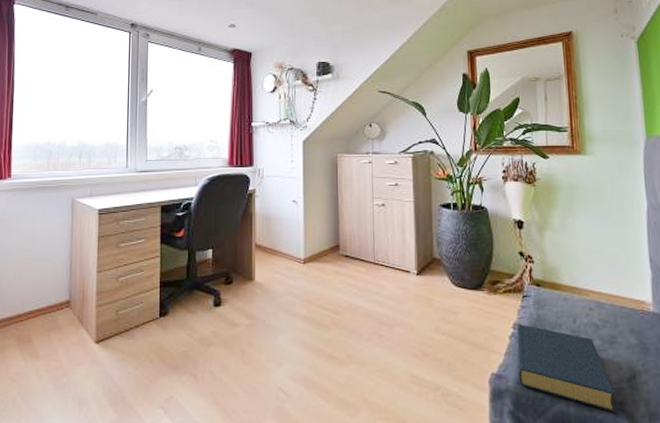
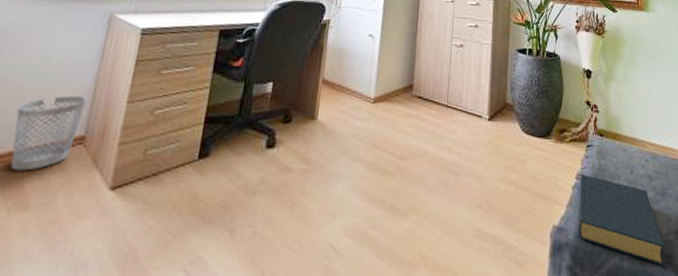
wastebasket: none [17,269,66,329] -> present [10,96,87,171]

